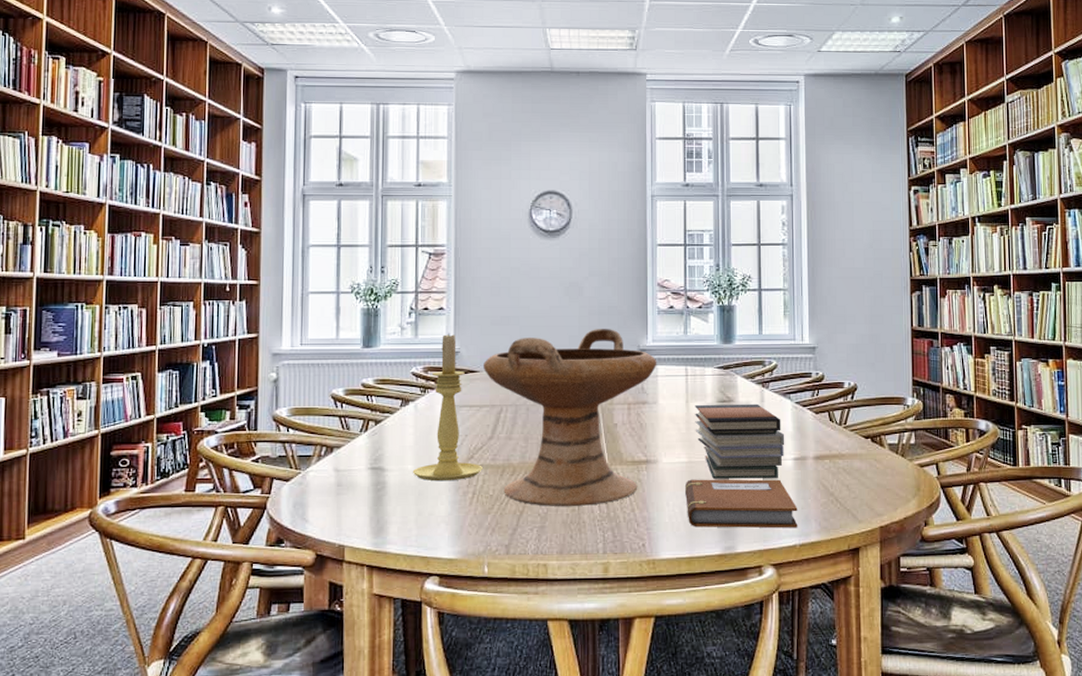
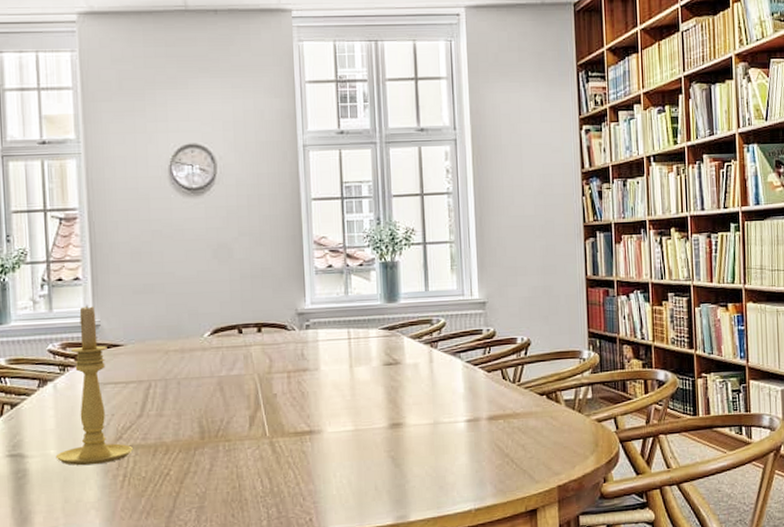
decorative bowl: present [483,329,657,506] -> none [127,292,317,485]
notebook: present [684,479,798,528] -> none [352,443,473,498]
book stack: present [695,403,785,479] -> none [359,365,457,446]

